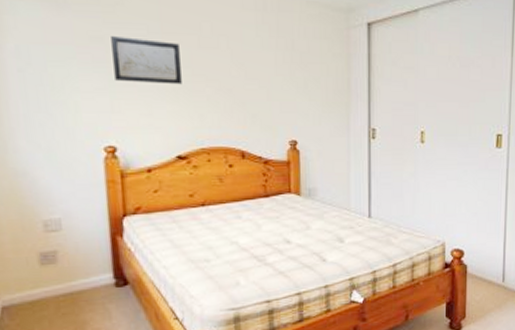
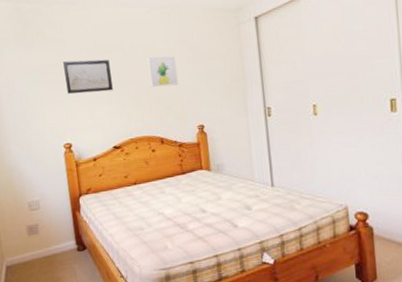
wall art: none [232,50,269,89] -> present [147,56,178,87]

